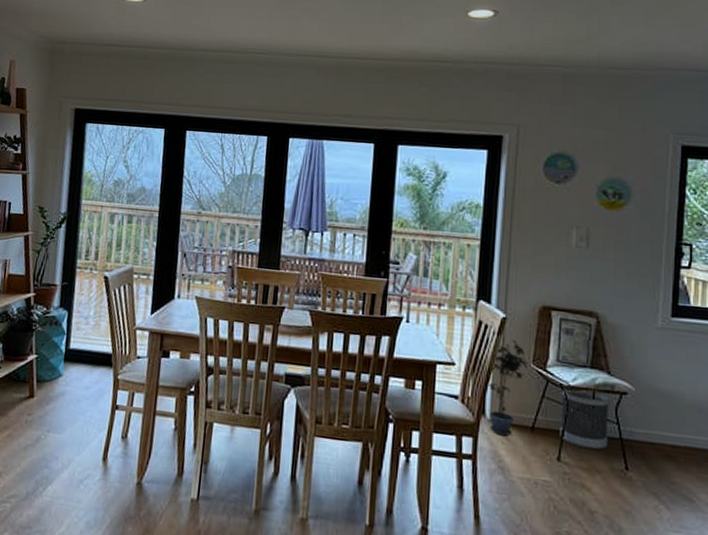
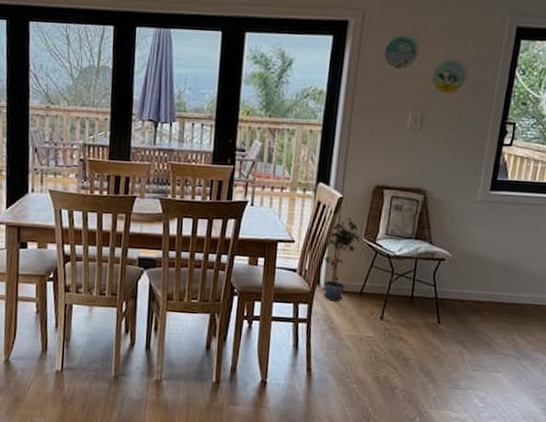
wastebasket: present [560,388,610,450] -> none [384,258,430,309]

